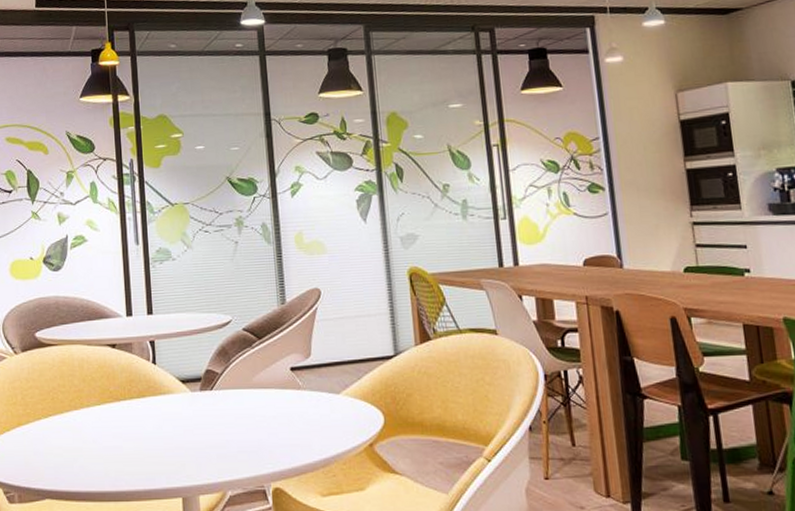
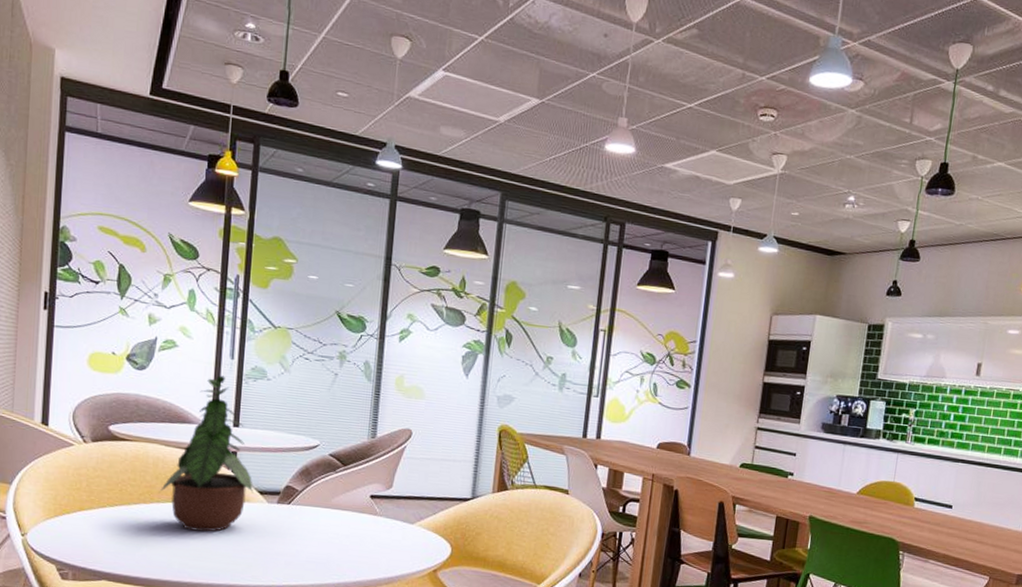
potted plant: none [87,263,176,433] -> present [159,375,254,532]

